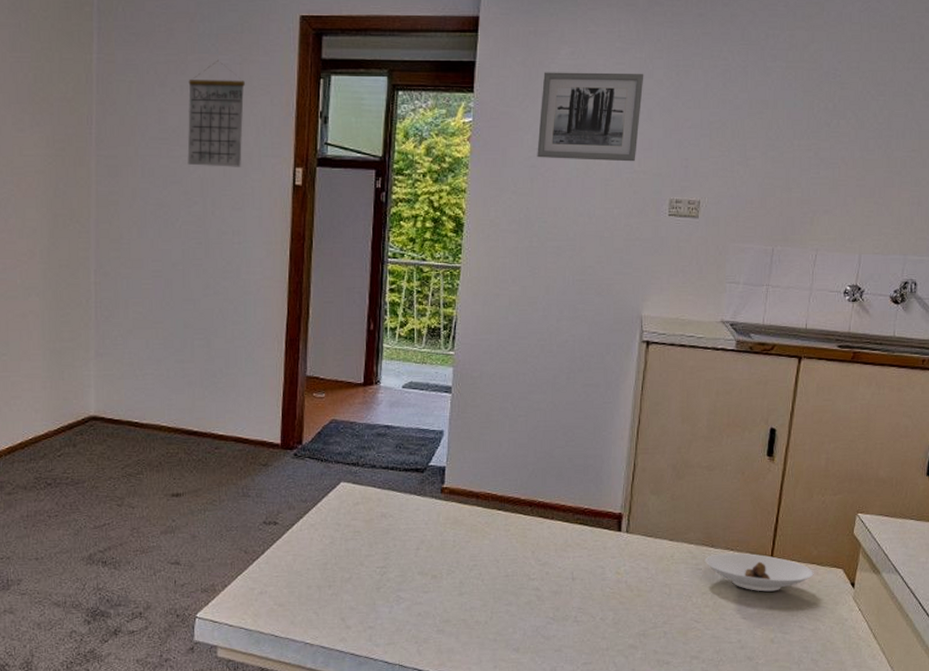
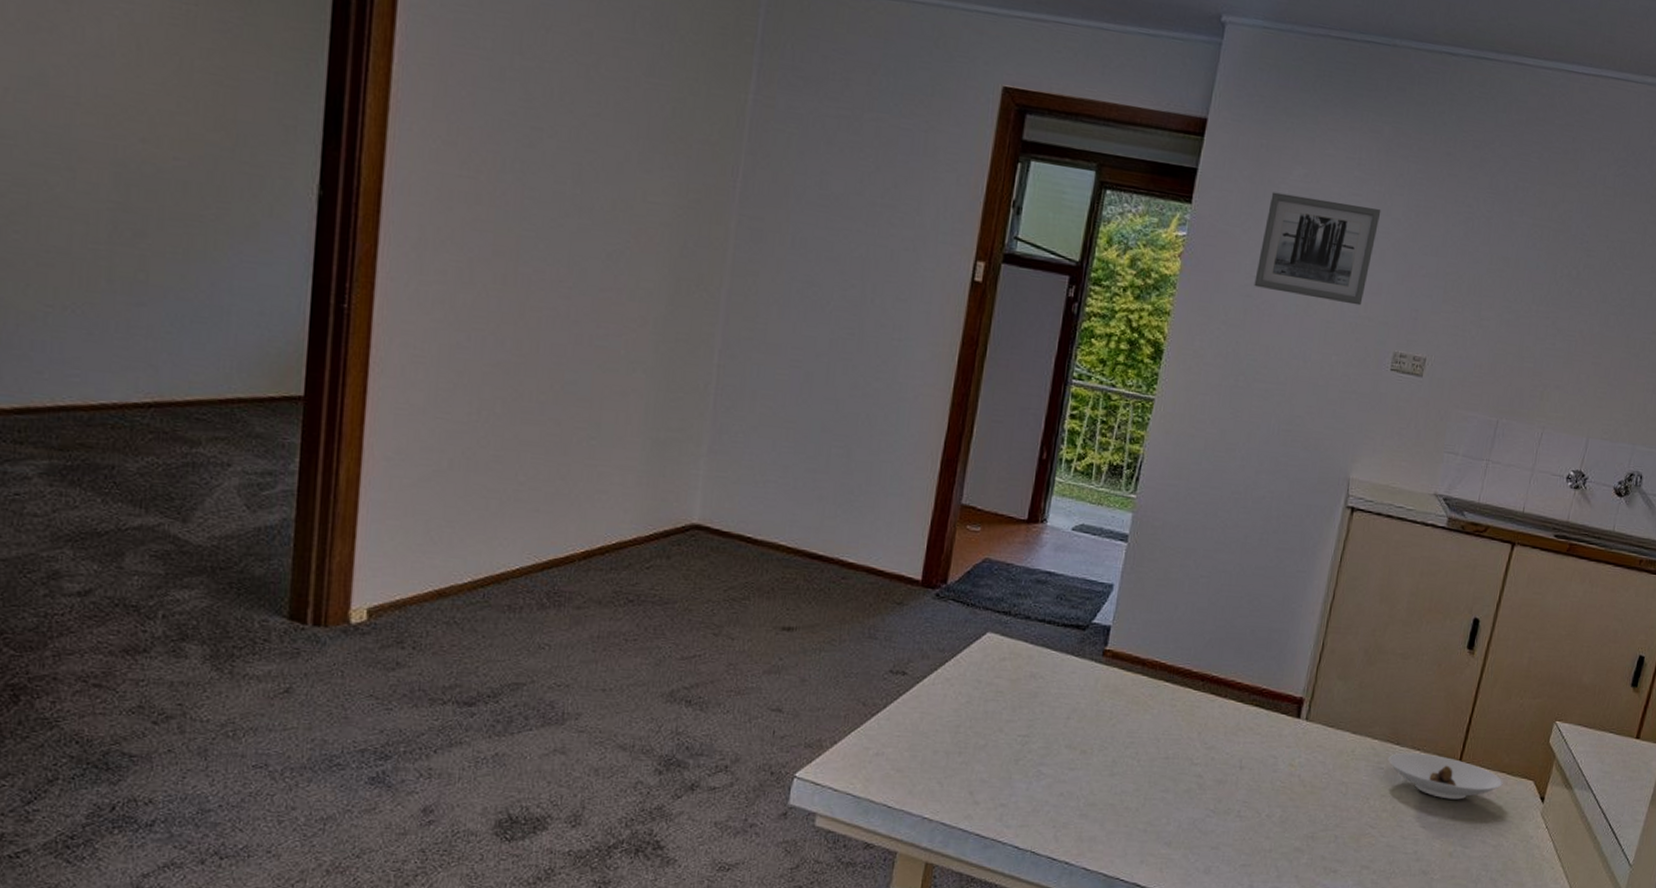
calendar: present [187,59,245,167] -> none [849,122,929,252]

